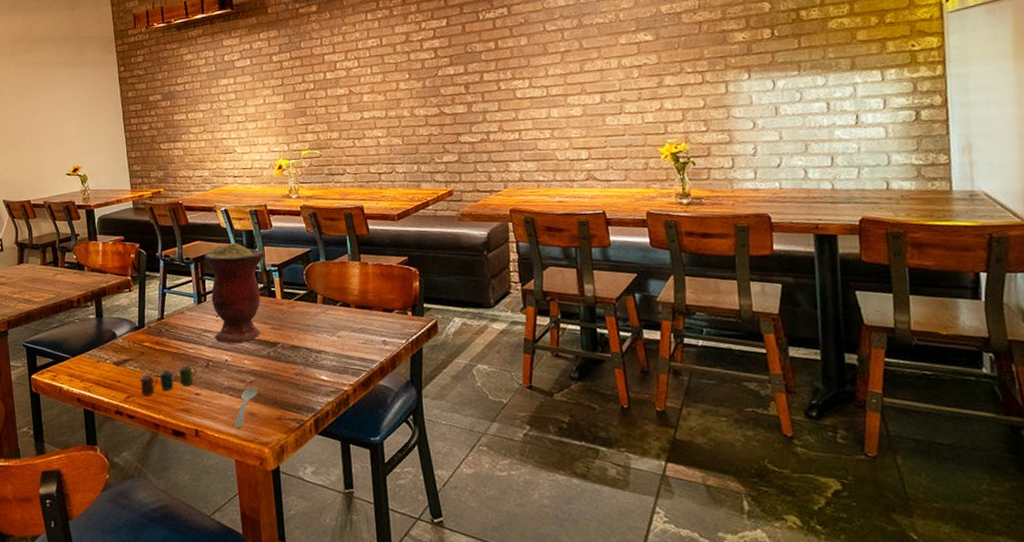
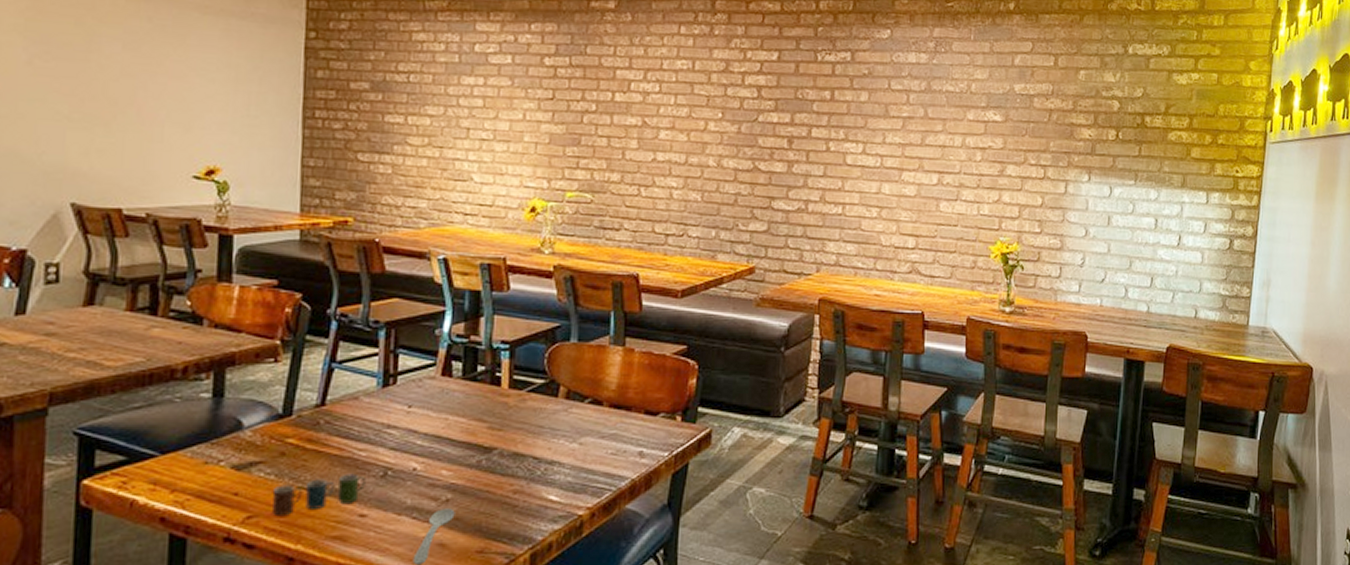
vase: present [204,243,265,344] -> none [401,306,494,447]

